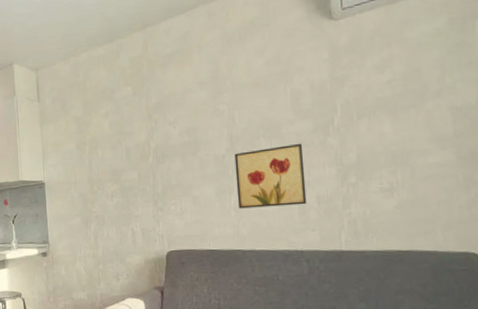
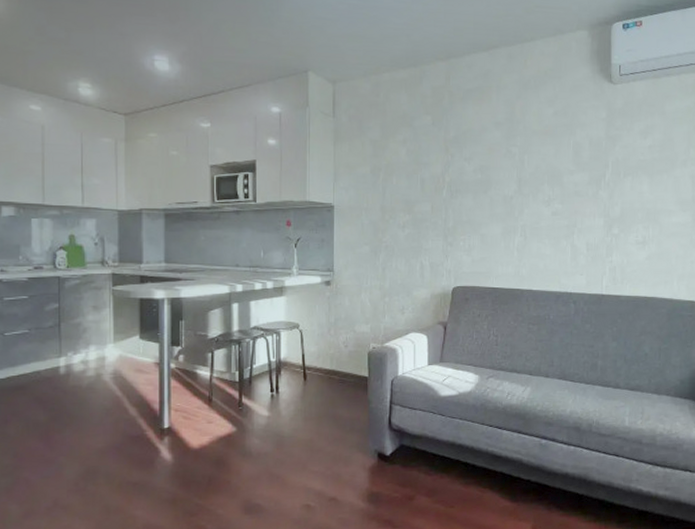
wall art: present [234,143,307,209] -> none [520,193,579,250]

